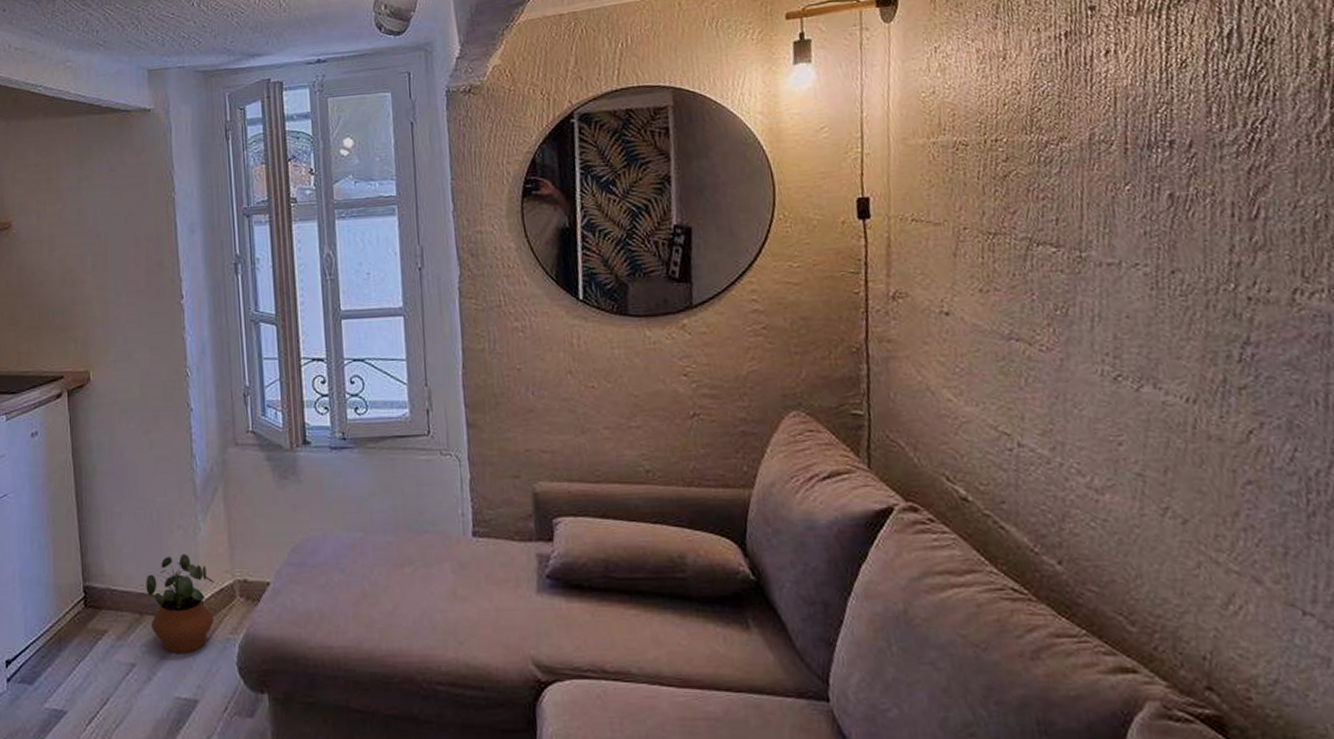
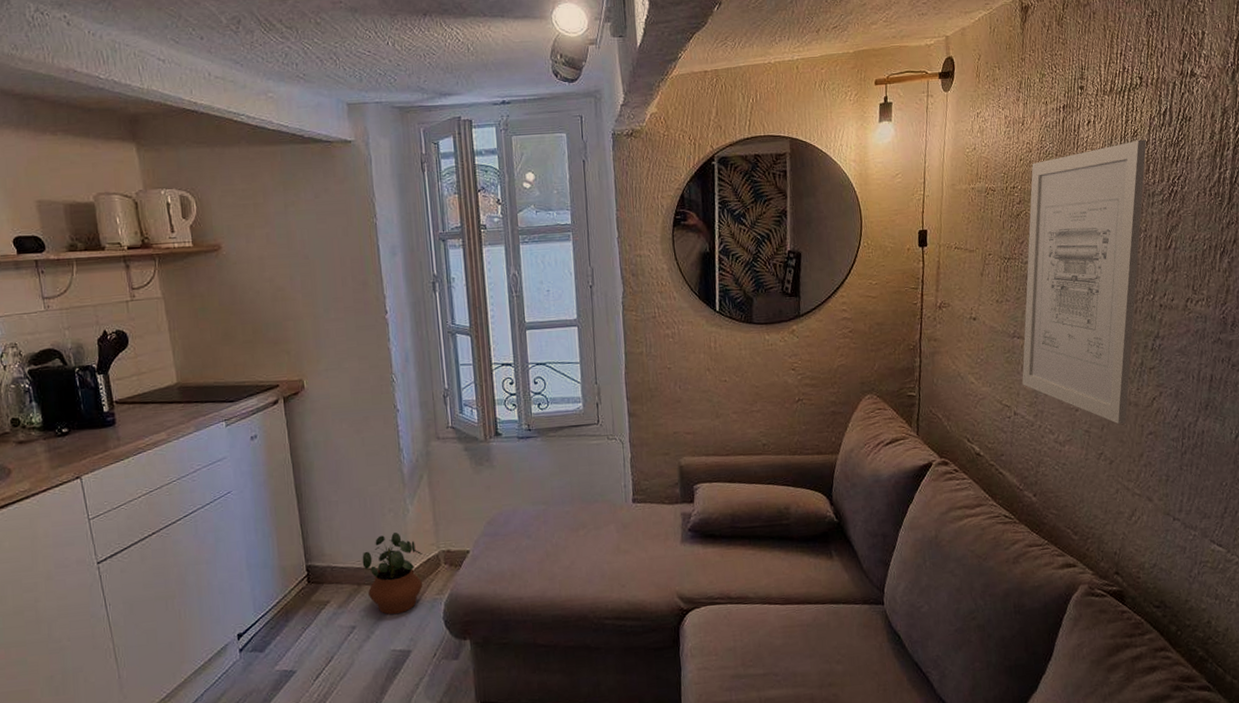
wall art: none [1022,71,1206,467] -> present [1022,139,1147,425]

